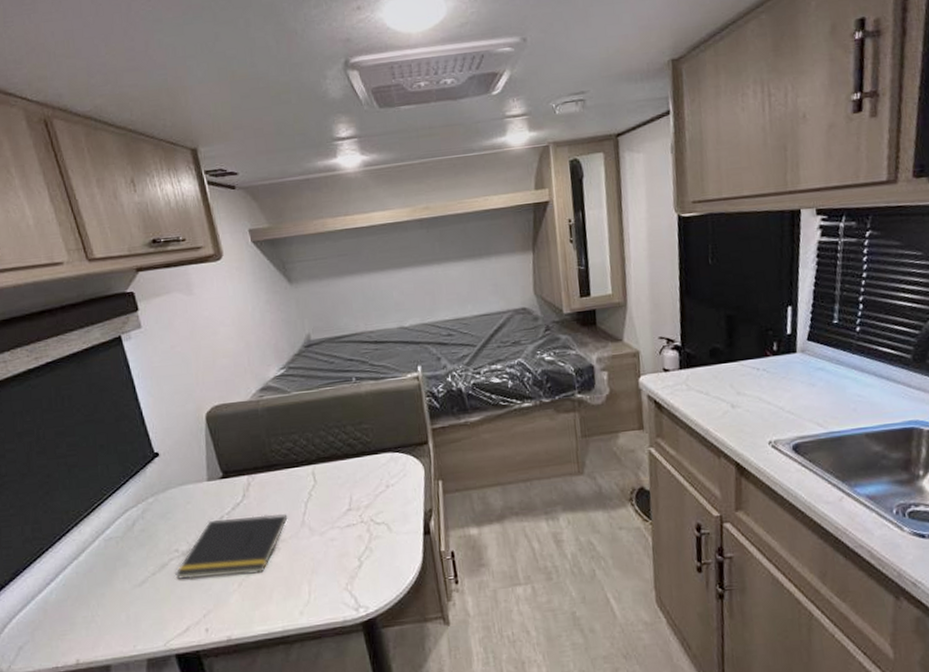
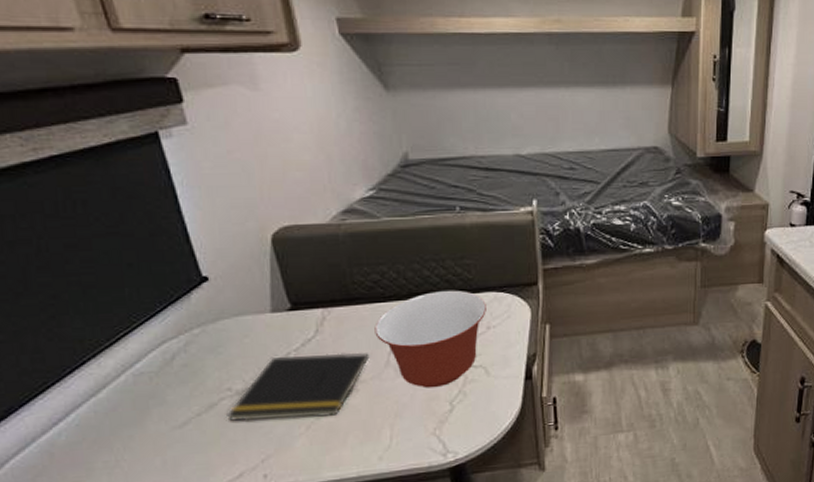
mixing bowl: none [290,453,385,546] -> present [374,290,486,388]

